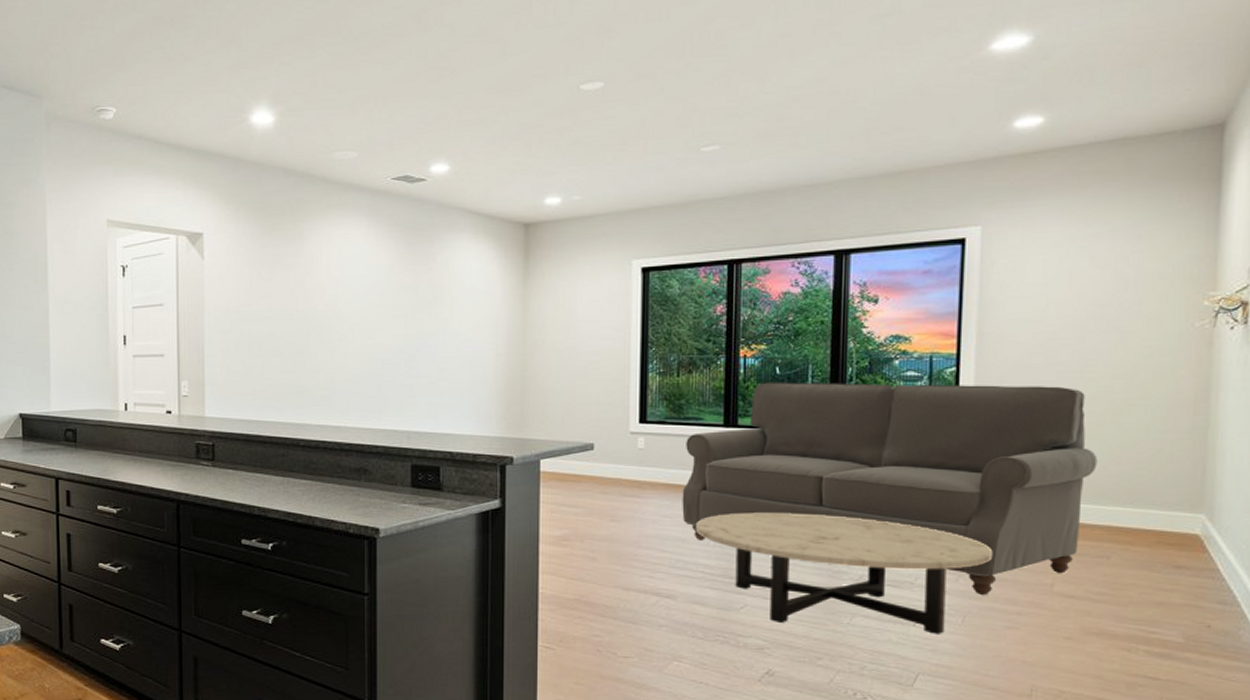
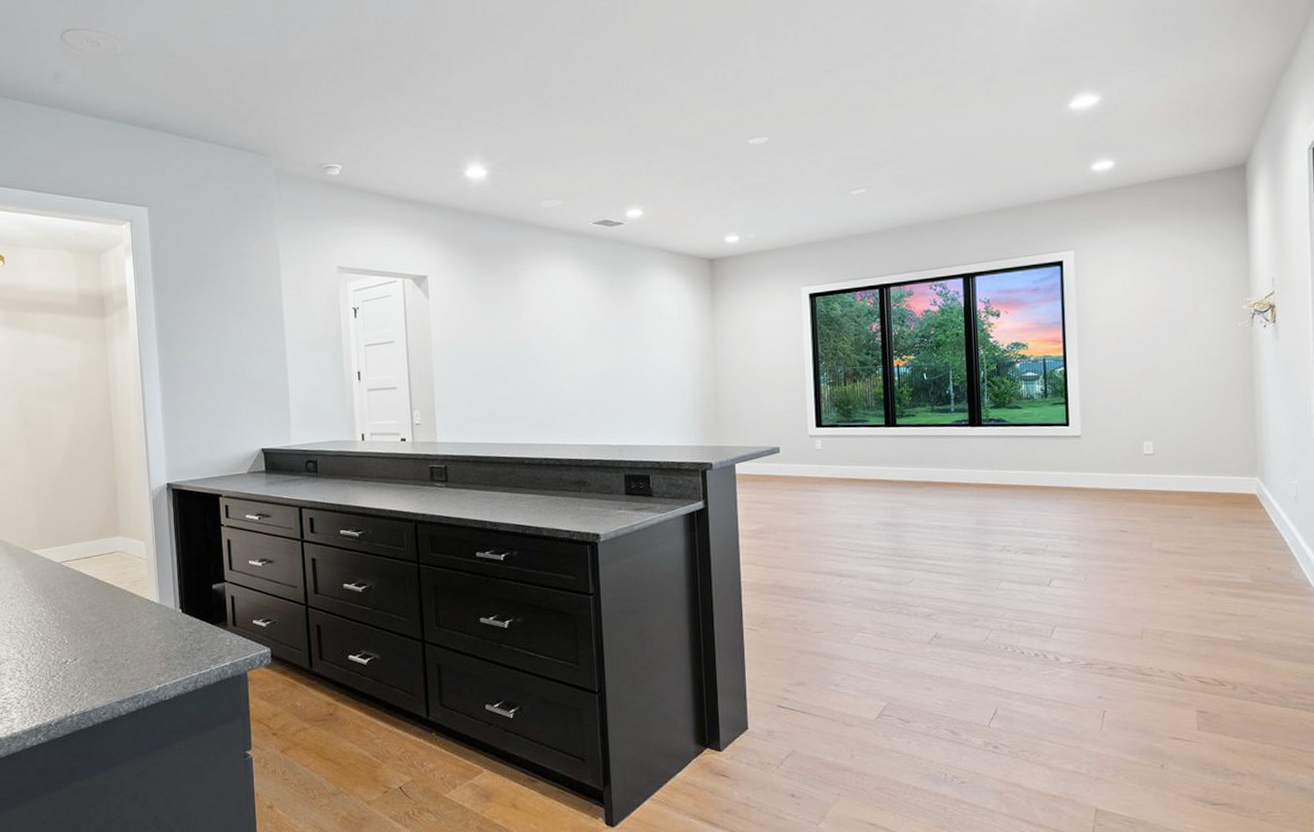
sofa: present [682,382,1098,595] -> none [855,379,1176,556]
coffee table: present [695,512,993,634] -> none [868,496,1104,592]

